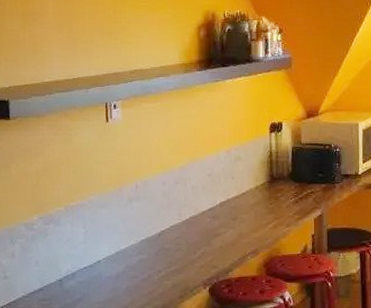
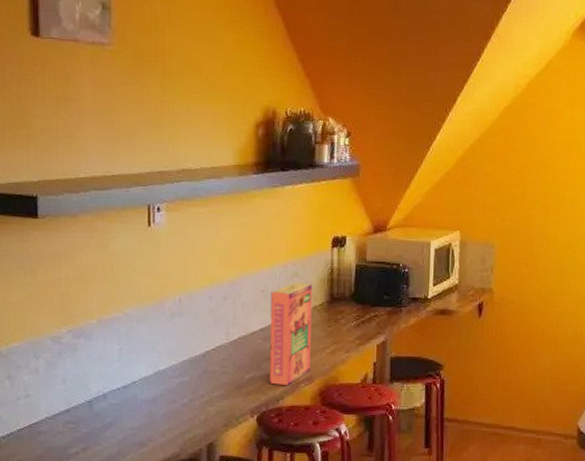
cereal box: none [217,165,255,258] -> present [269,282,312,385]

